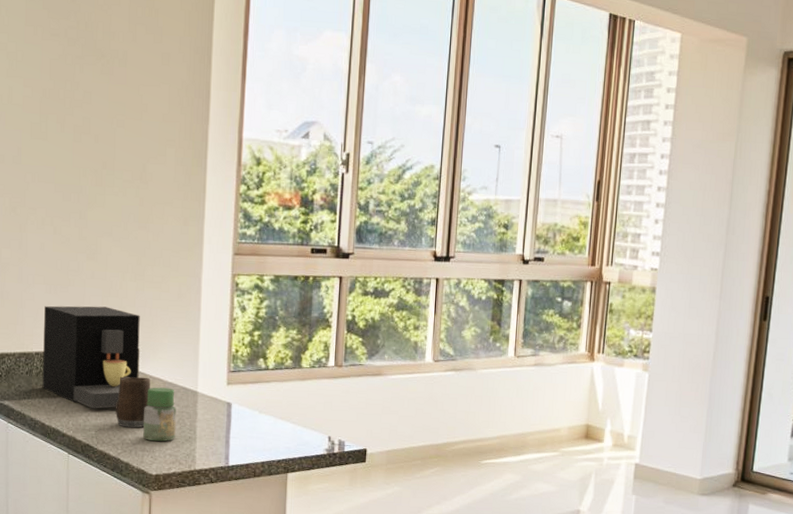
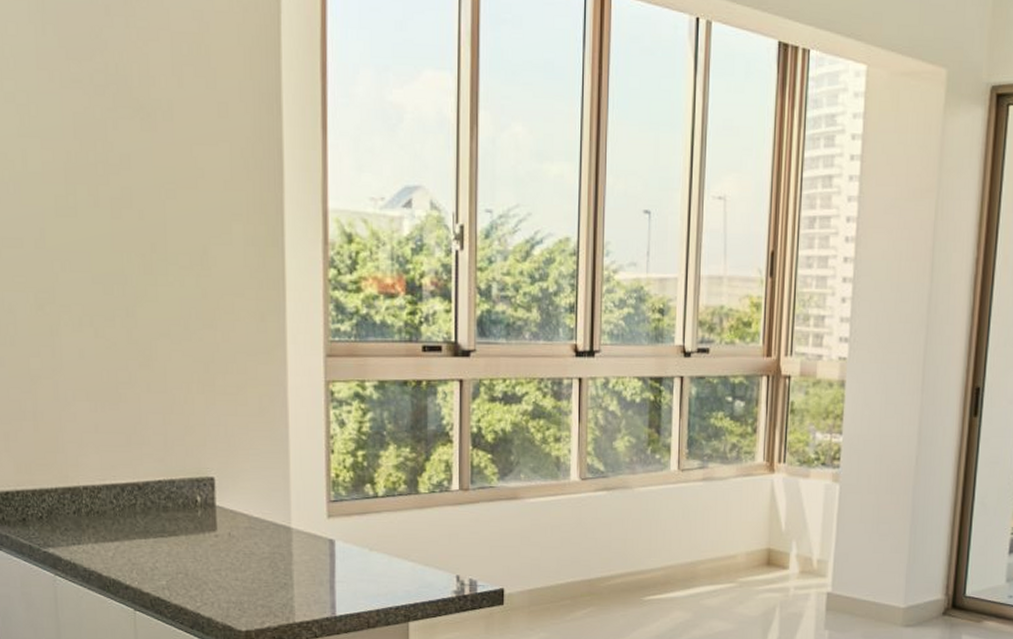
coffee maker: present [42,306,140,409] -> none [90,426,215,554]
mug: present [115,376,151,428] -> none [189,512,232,575]
jar: present [143,387,177,442] -> none [226,524,267,591]

